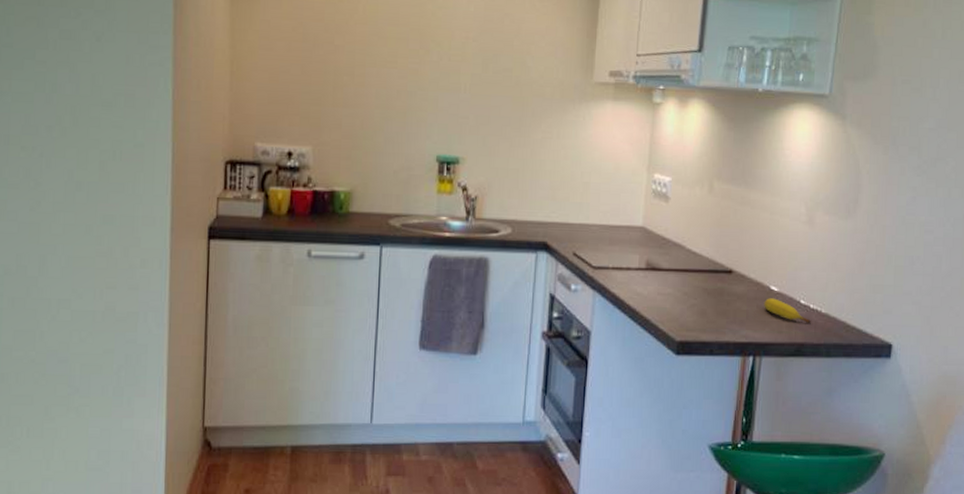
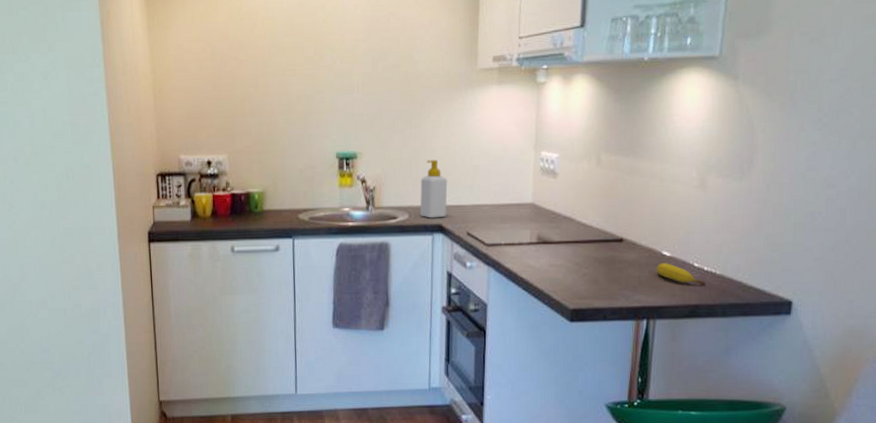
soap bottle: none [525,172,556,235] -> present [420,159,448,218]

